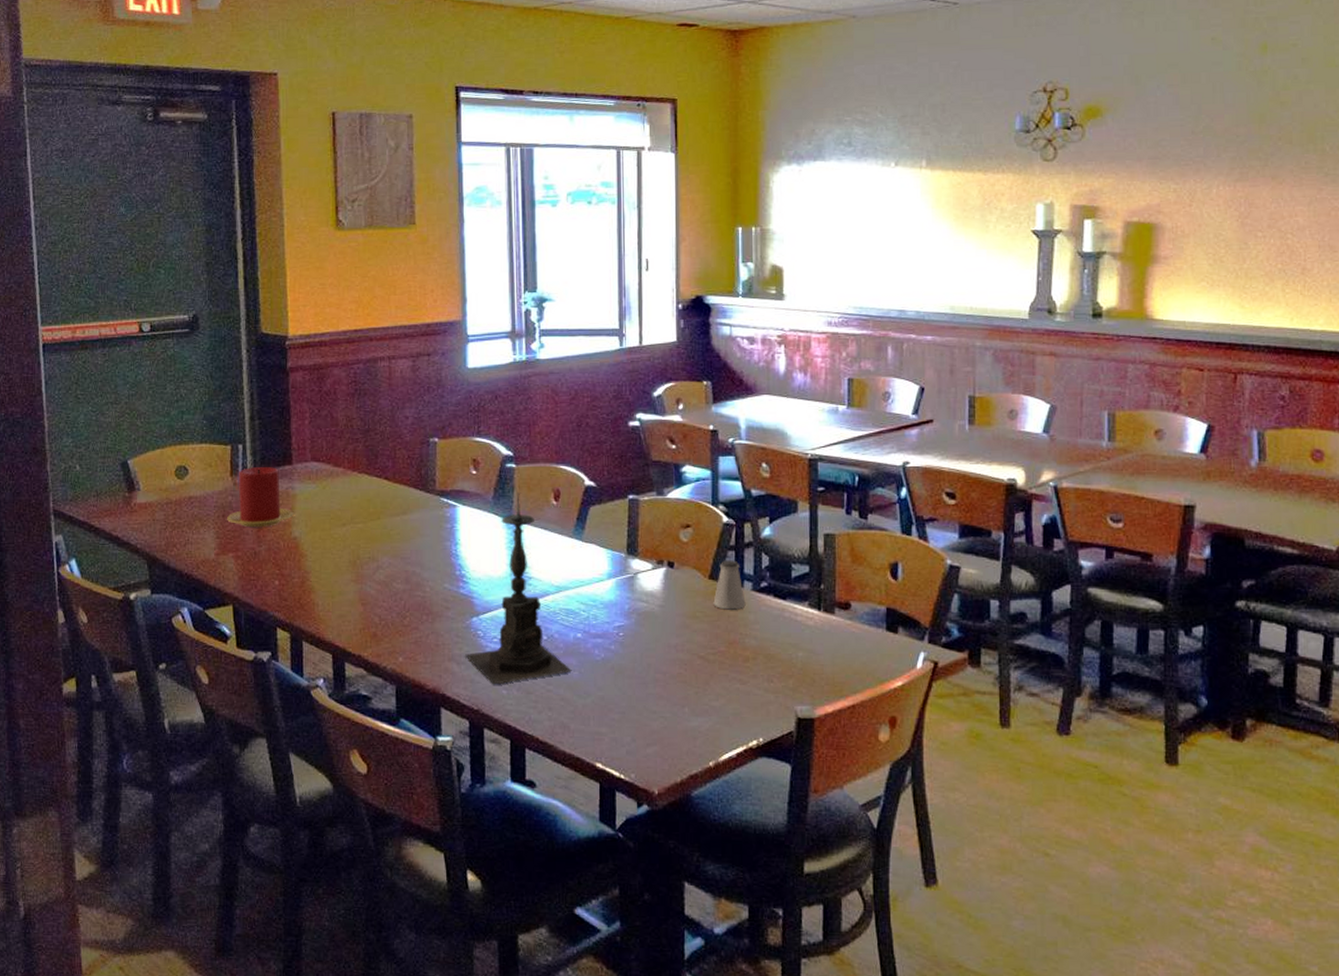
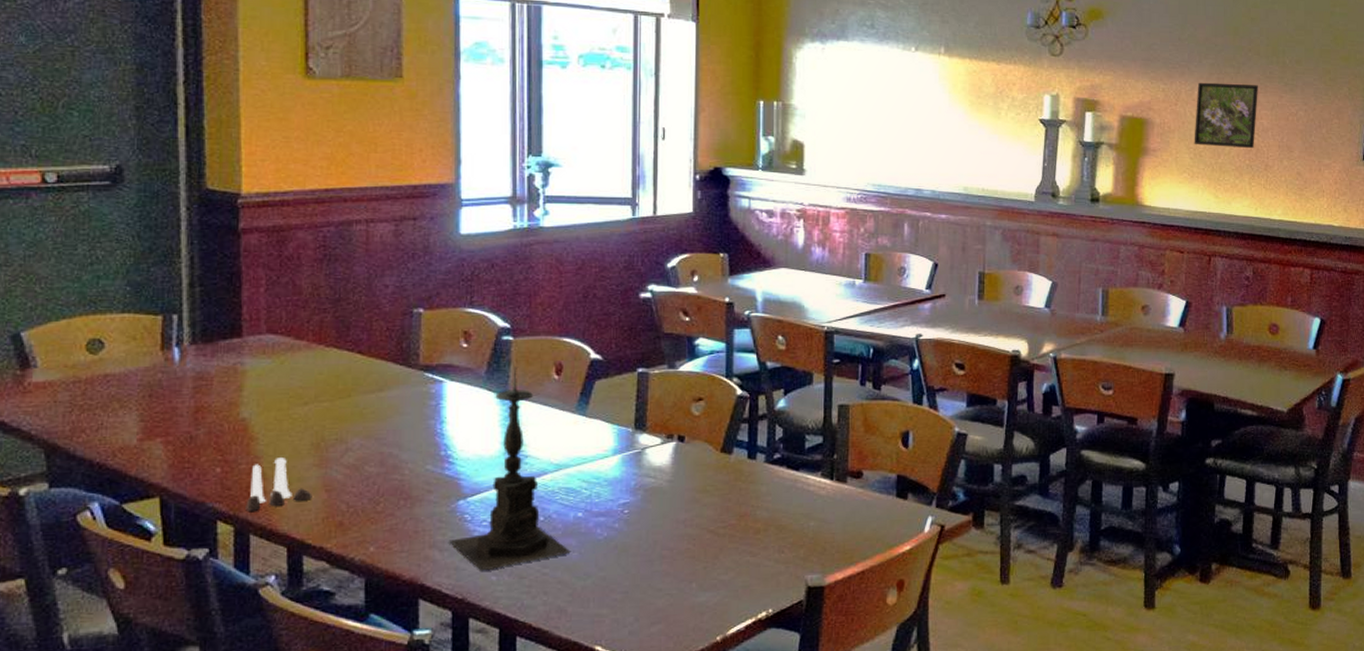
candle: present [227,467,294,527] -> none [155,340,243,408]
salt and pepper shaker set: none [298,573,351,621] -> present [245,457,312,512]
saltshaker: present [713,560,746,610] -> none [725,432,758,483]
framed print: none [1213,178,1291,251] -> present [1194,82,1258,149]

